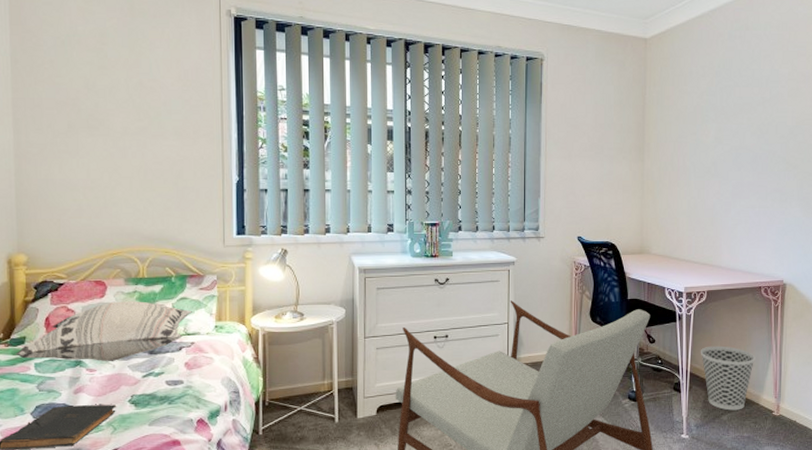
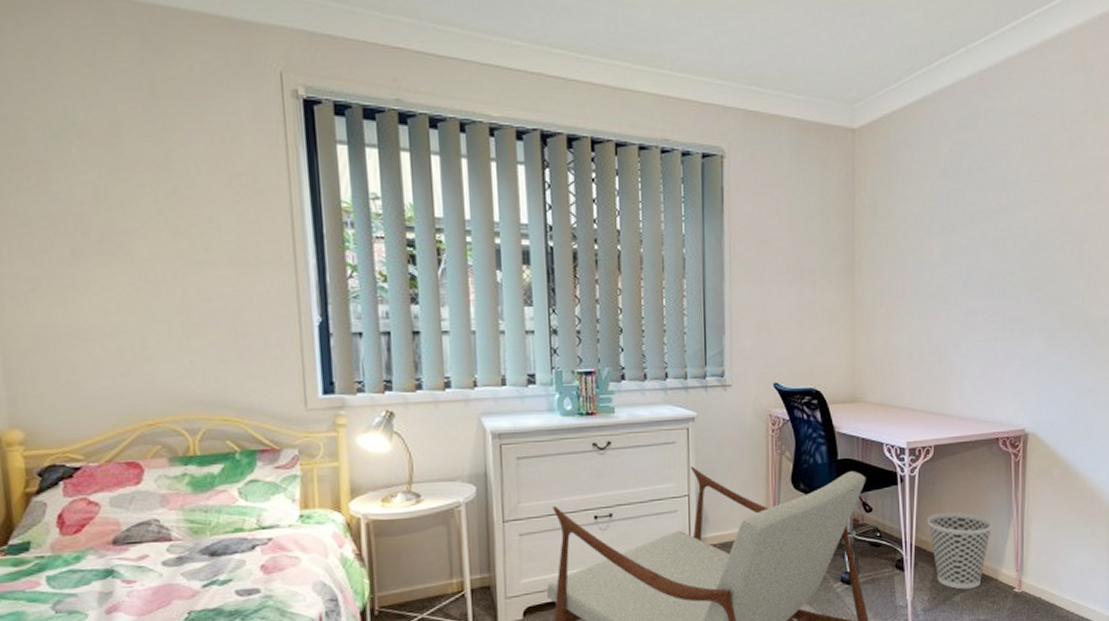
decorative pillow: present [15,301,192,361] -> none [17,487,267,571]

